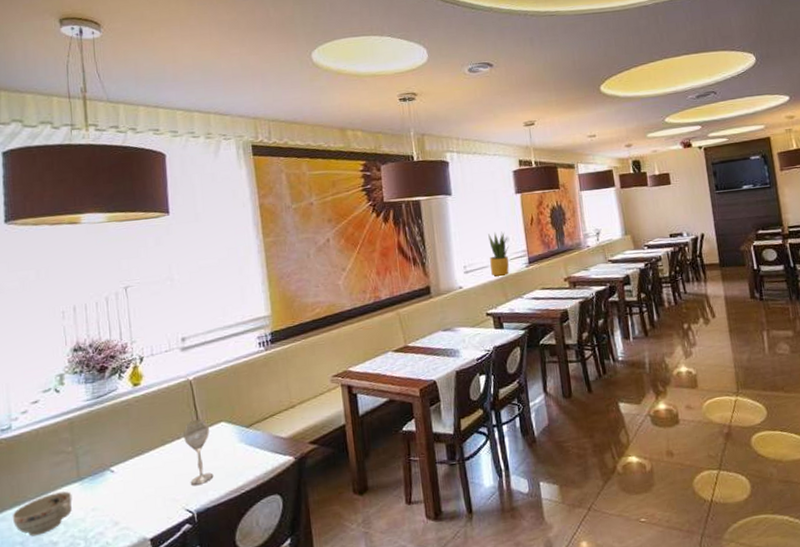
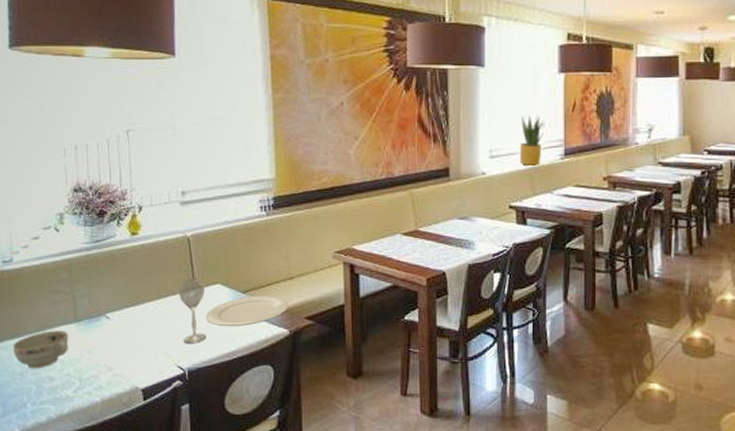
plate: none [211,425,293,463] -> present [205,295,289,326]

